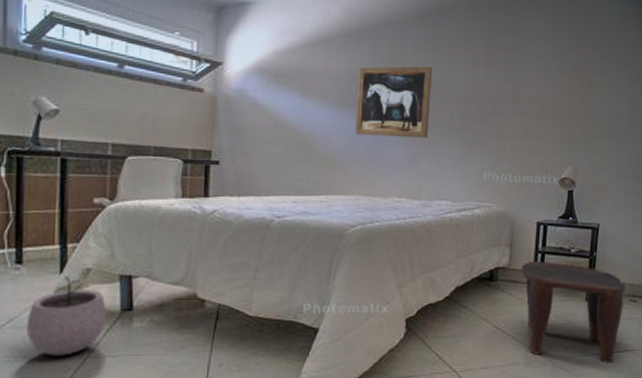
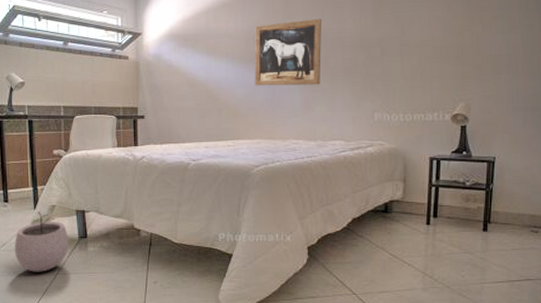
stool: present [521,261,626,364] -> none [415,194,526,292]

